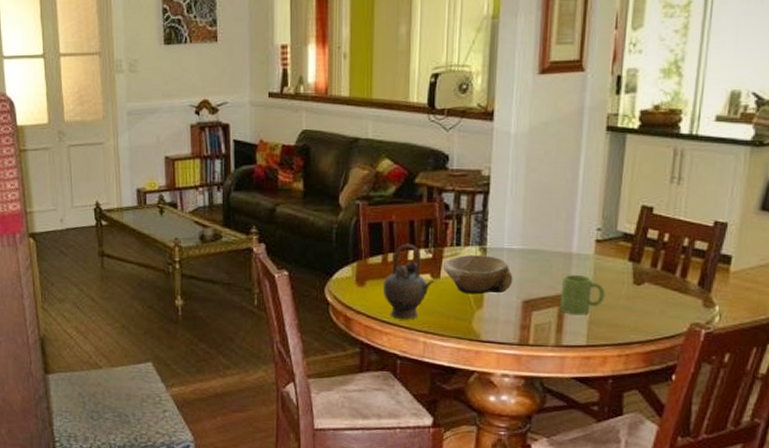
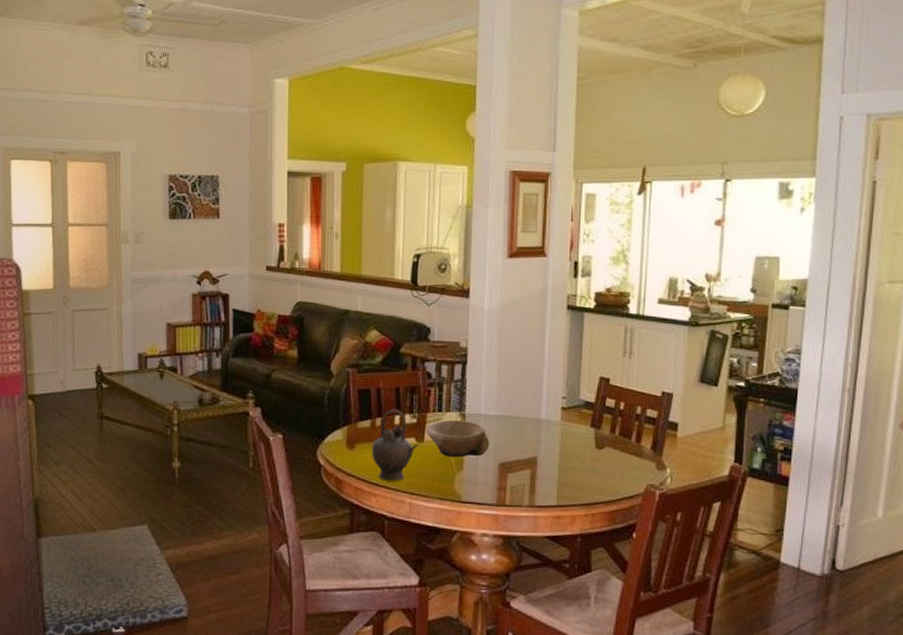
mug: present [560,274,605,316] -> none [532,439,572,477]

